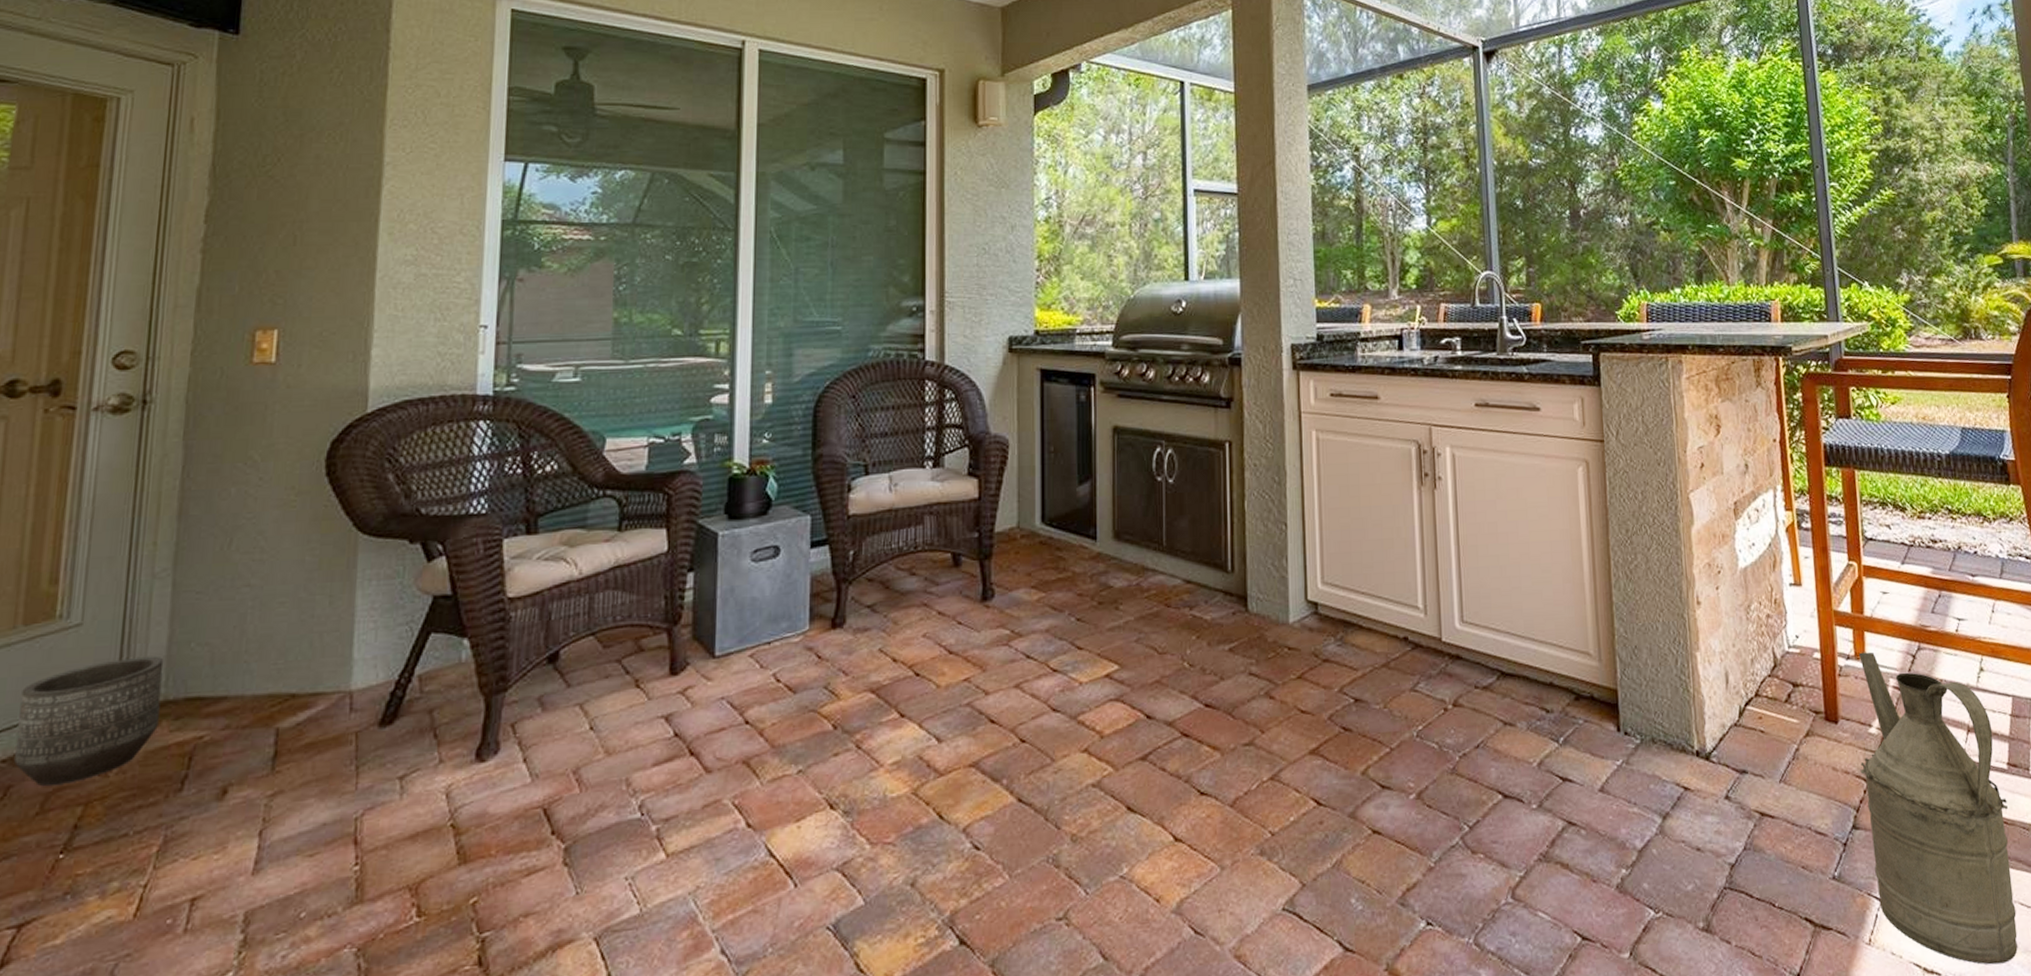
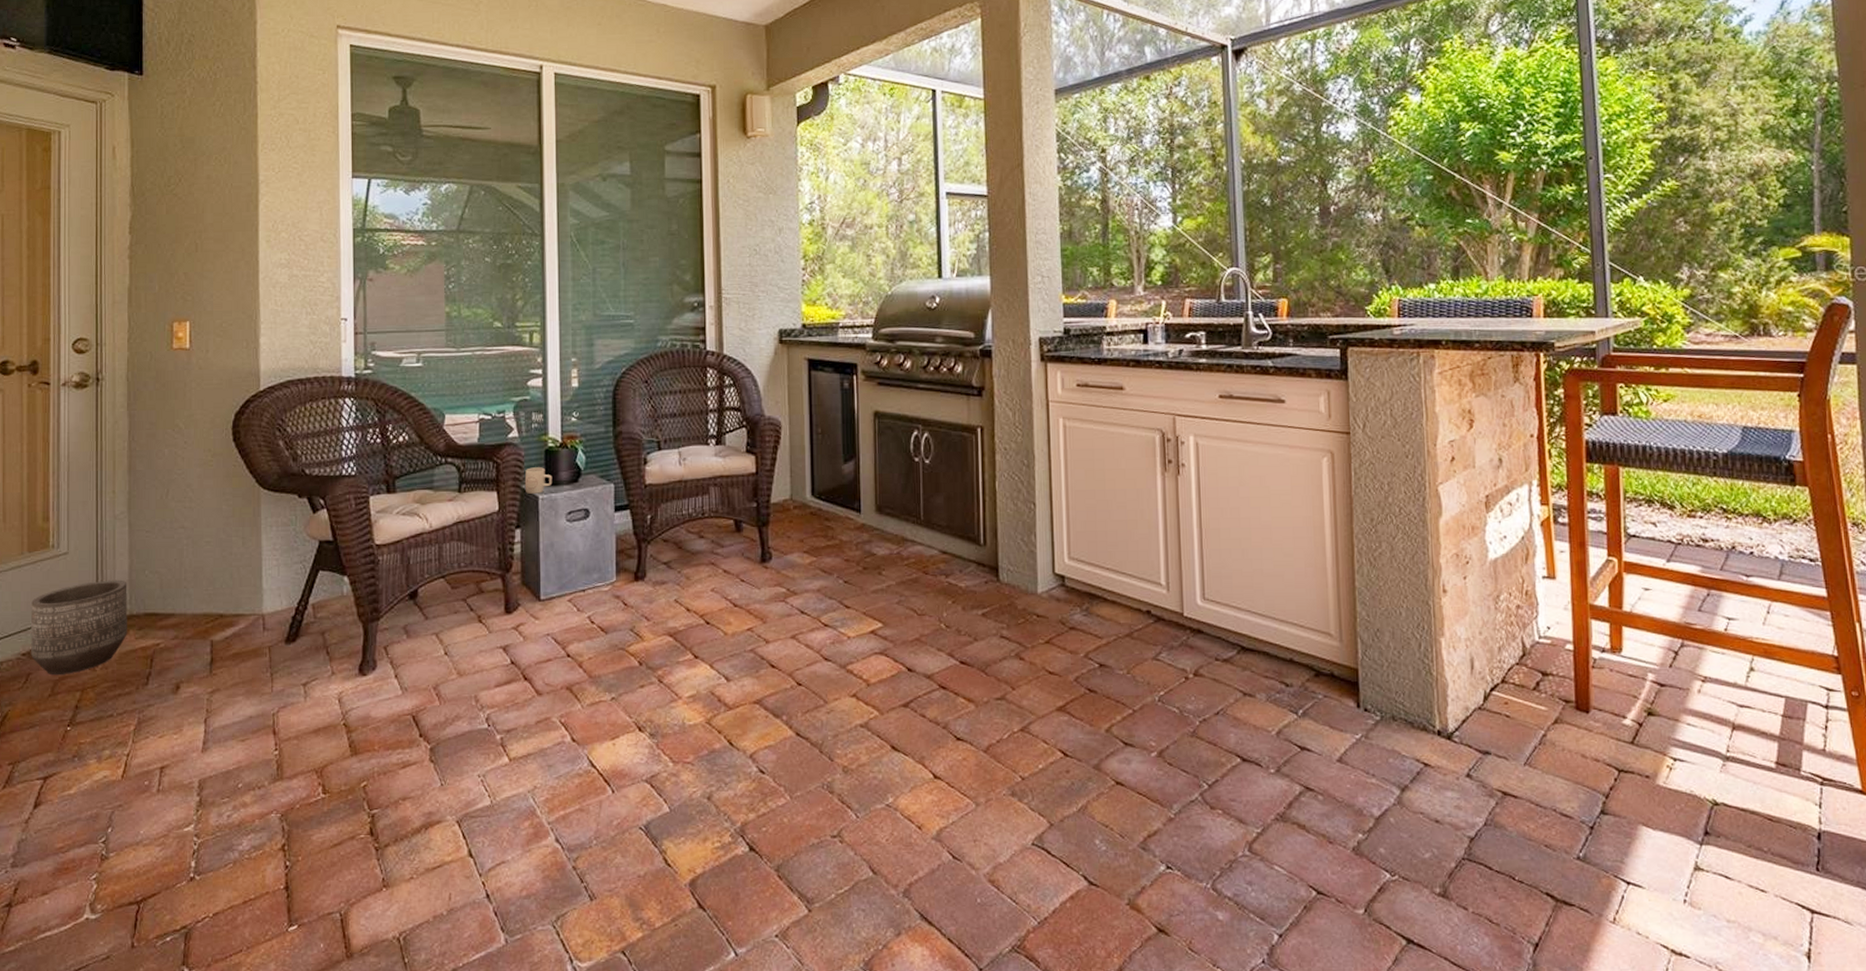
mug: none [701,498,736,531] -> present [524,467,553,495]
watering can: present [1859,651,2018,965] -> none [1611,646,1777,953]

